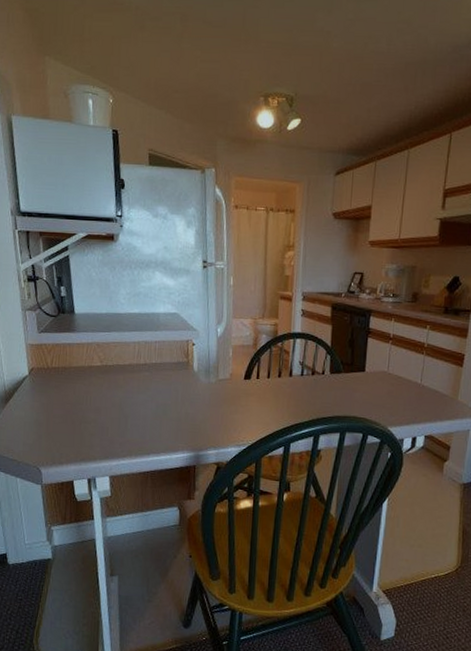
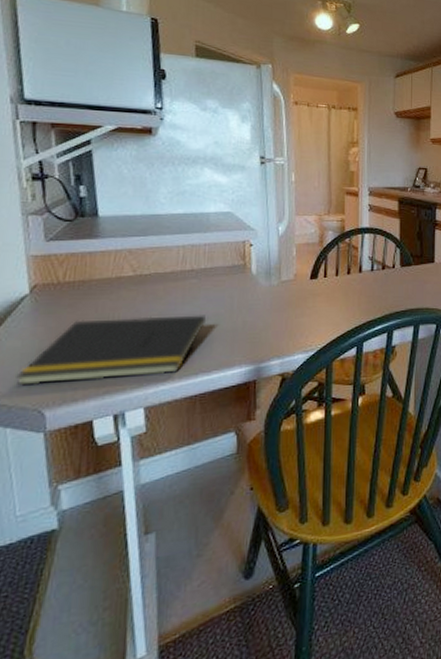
notepad: none [22,399,157,452] -> present [16,315,207,385]

